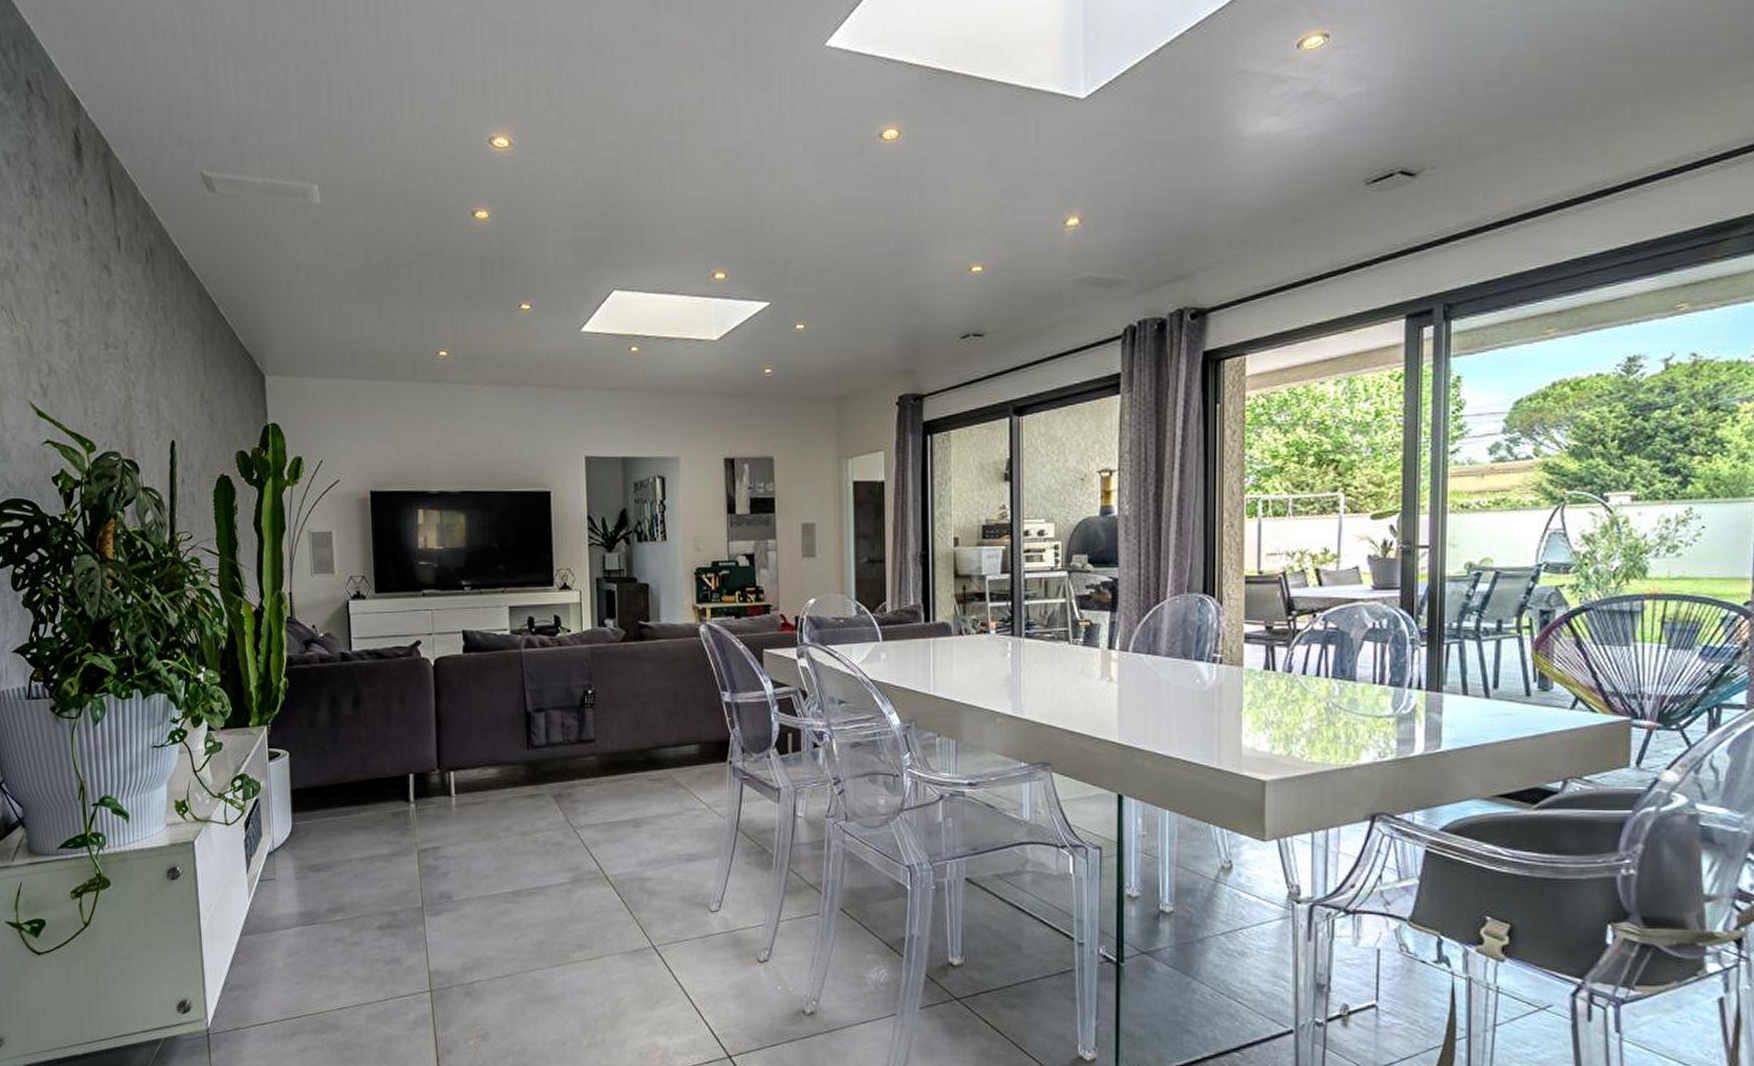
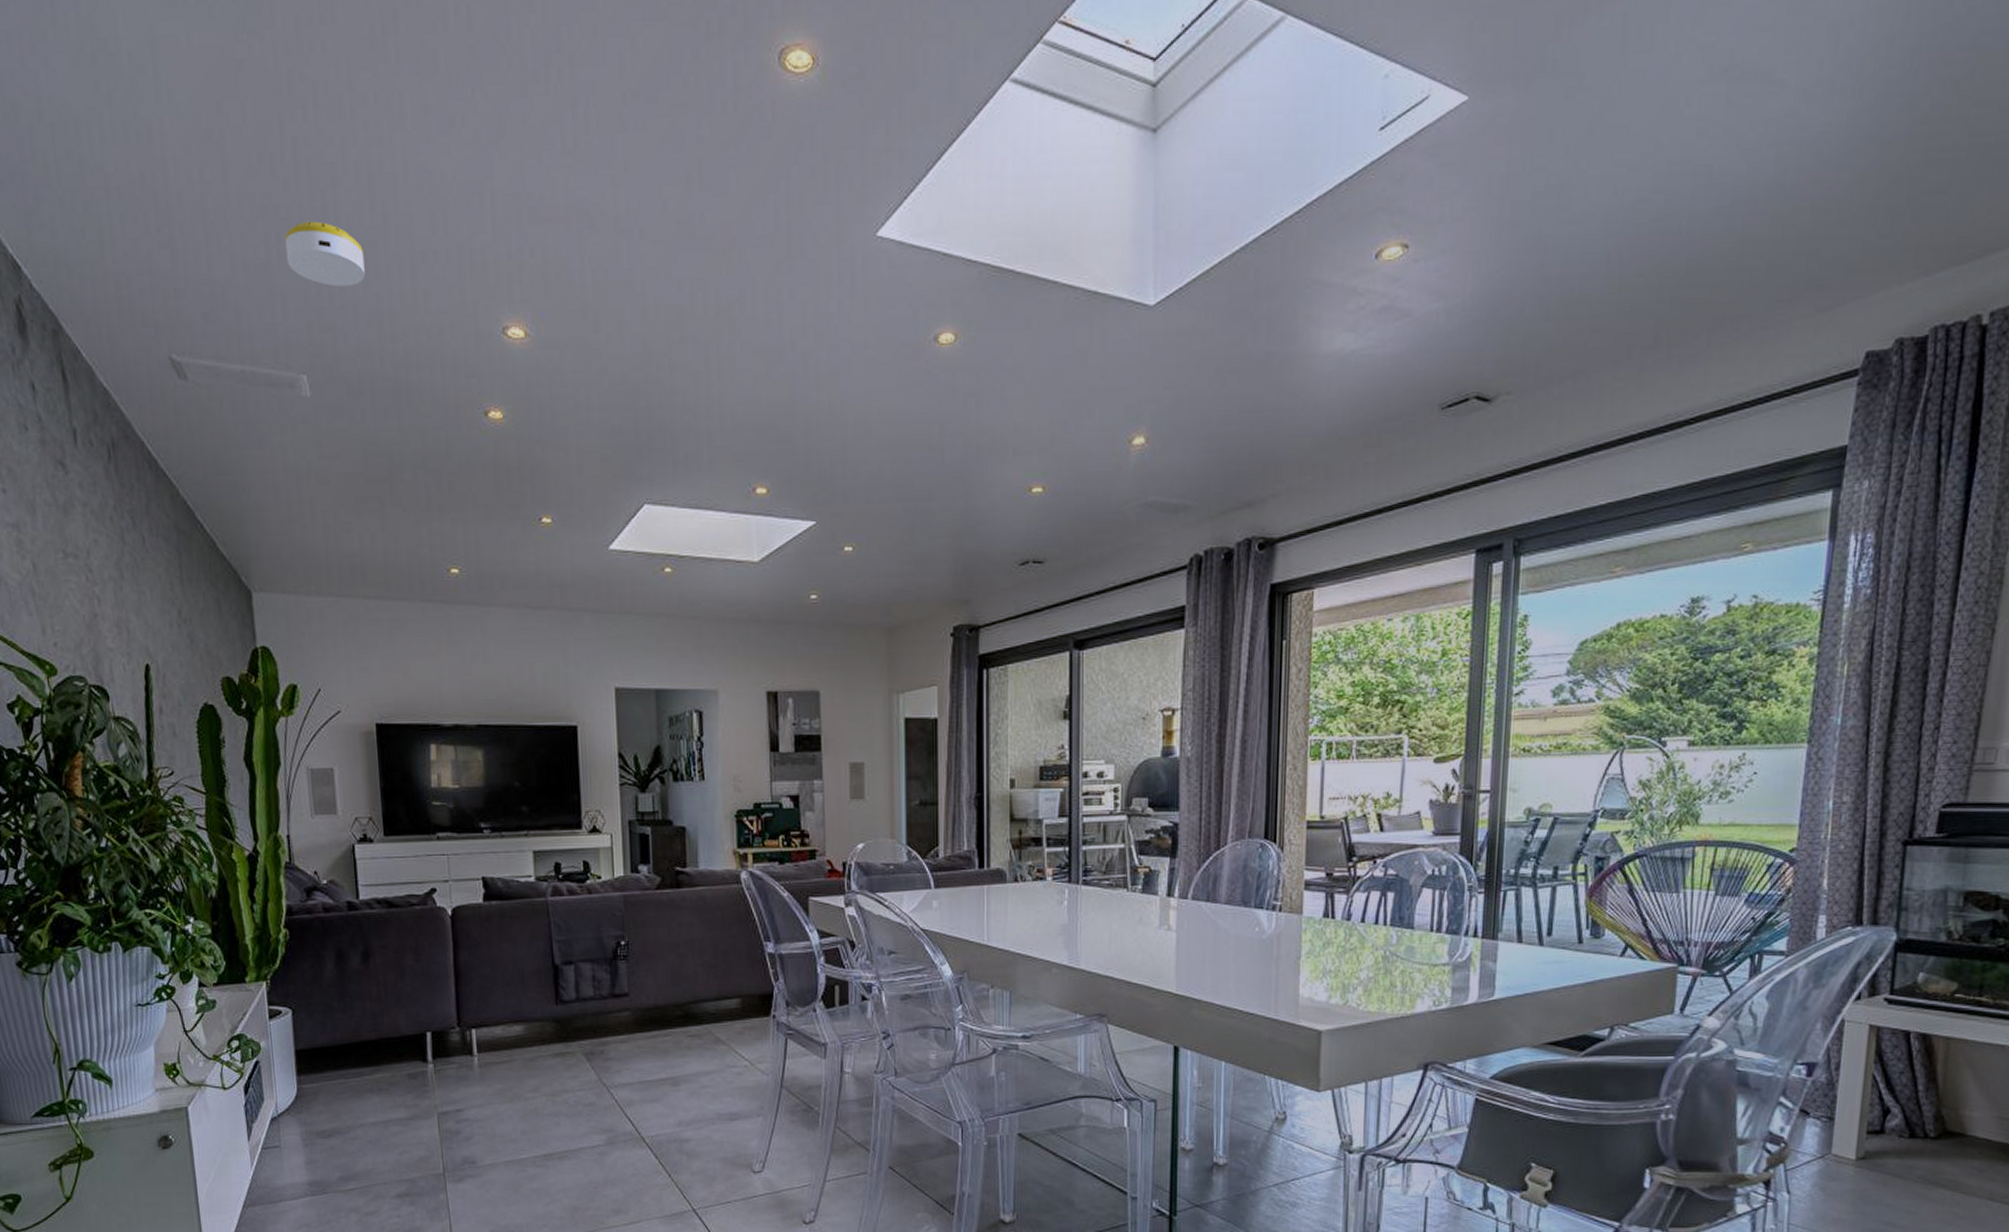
smoke detector: none [302,52,370,108] -> present [284,221,365,287]

